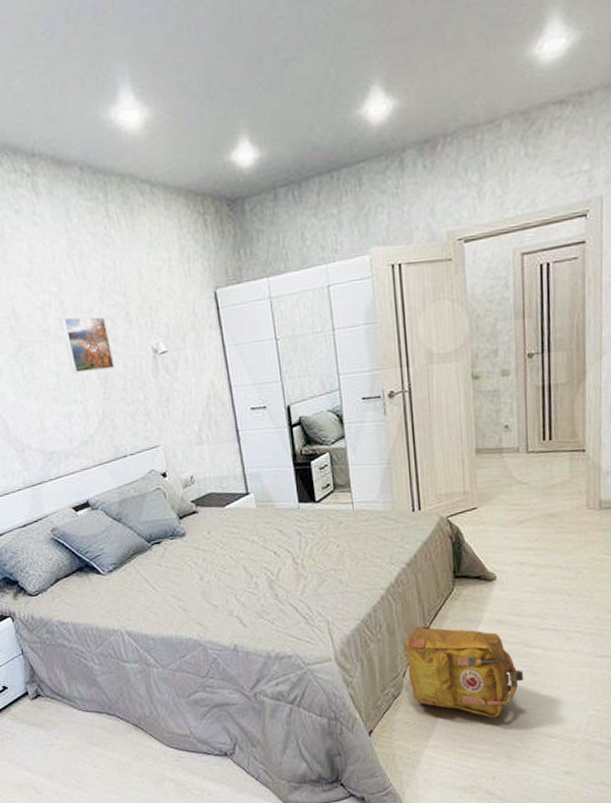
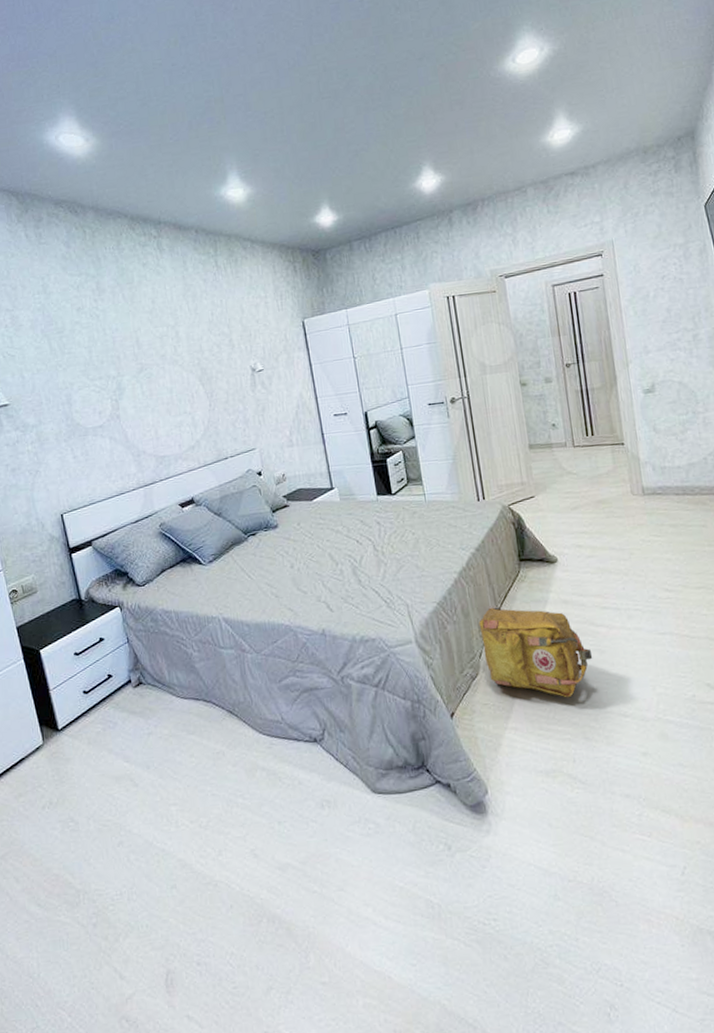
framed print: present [61,316,115,374] -> none [176,343,219,390]

